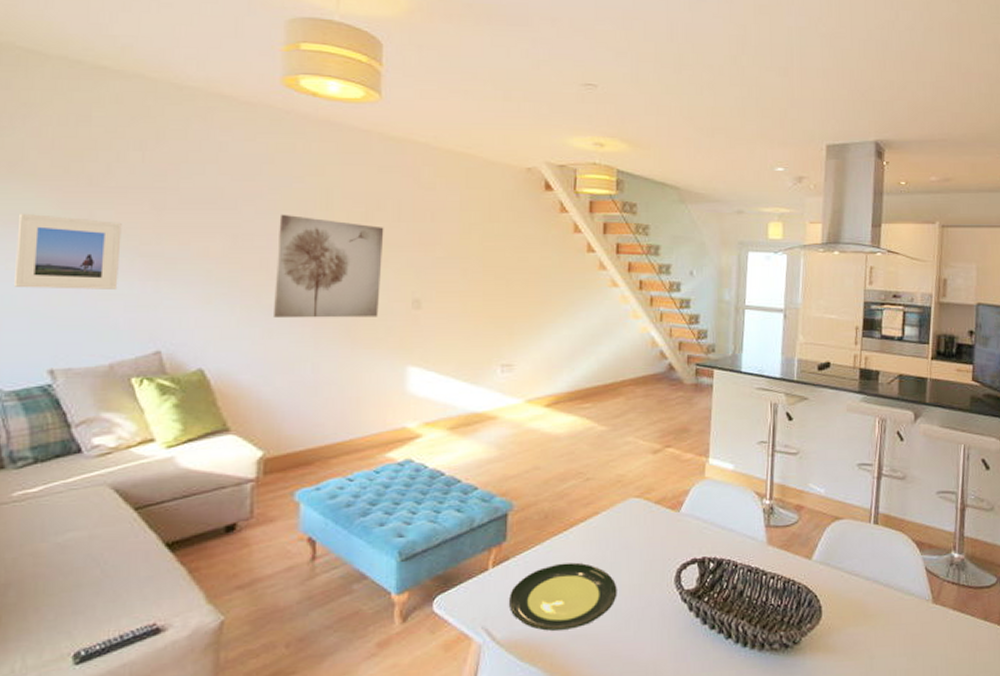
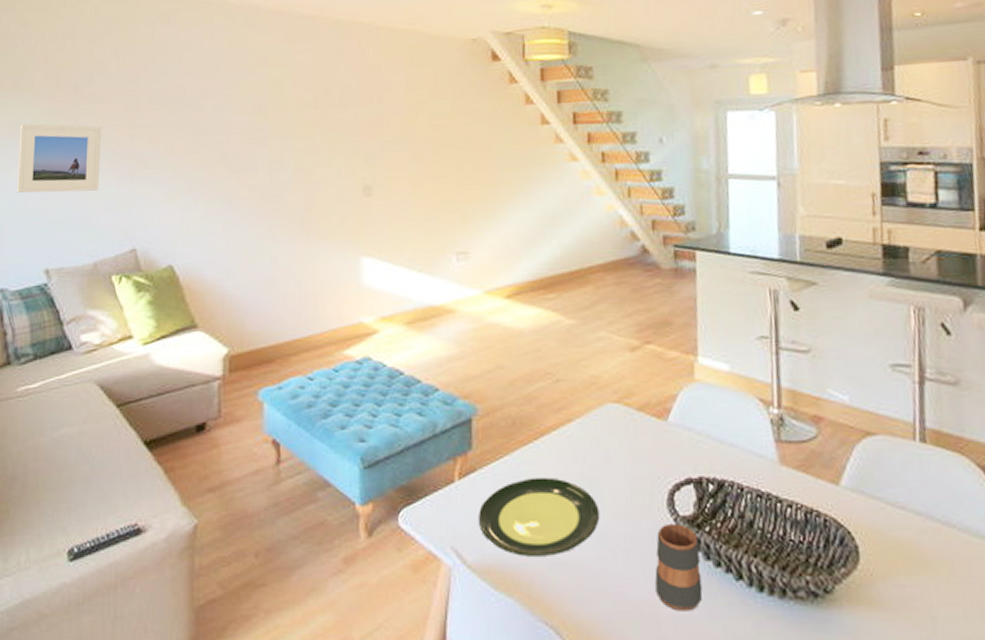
wall art: present [272,214,384,319] -> none [232,107,333,212]
mug: none [660,596,699,667] -> present [655,523,703,611]

